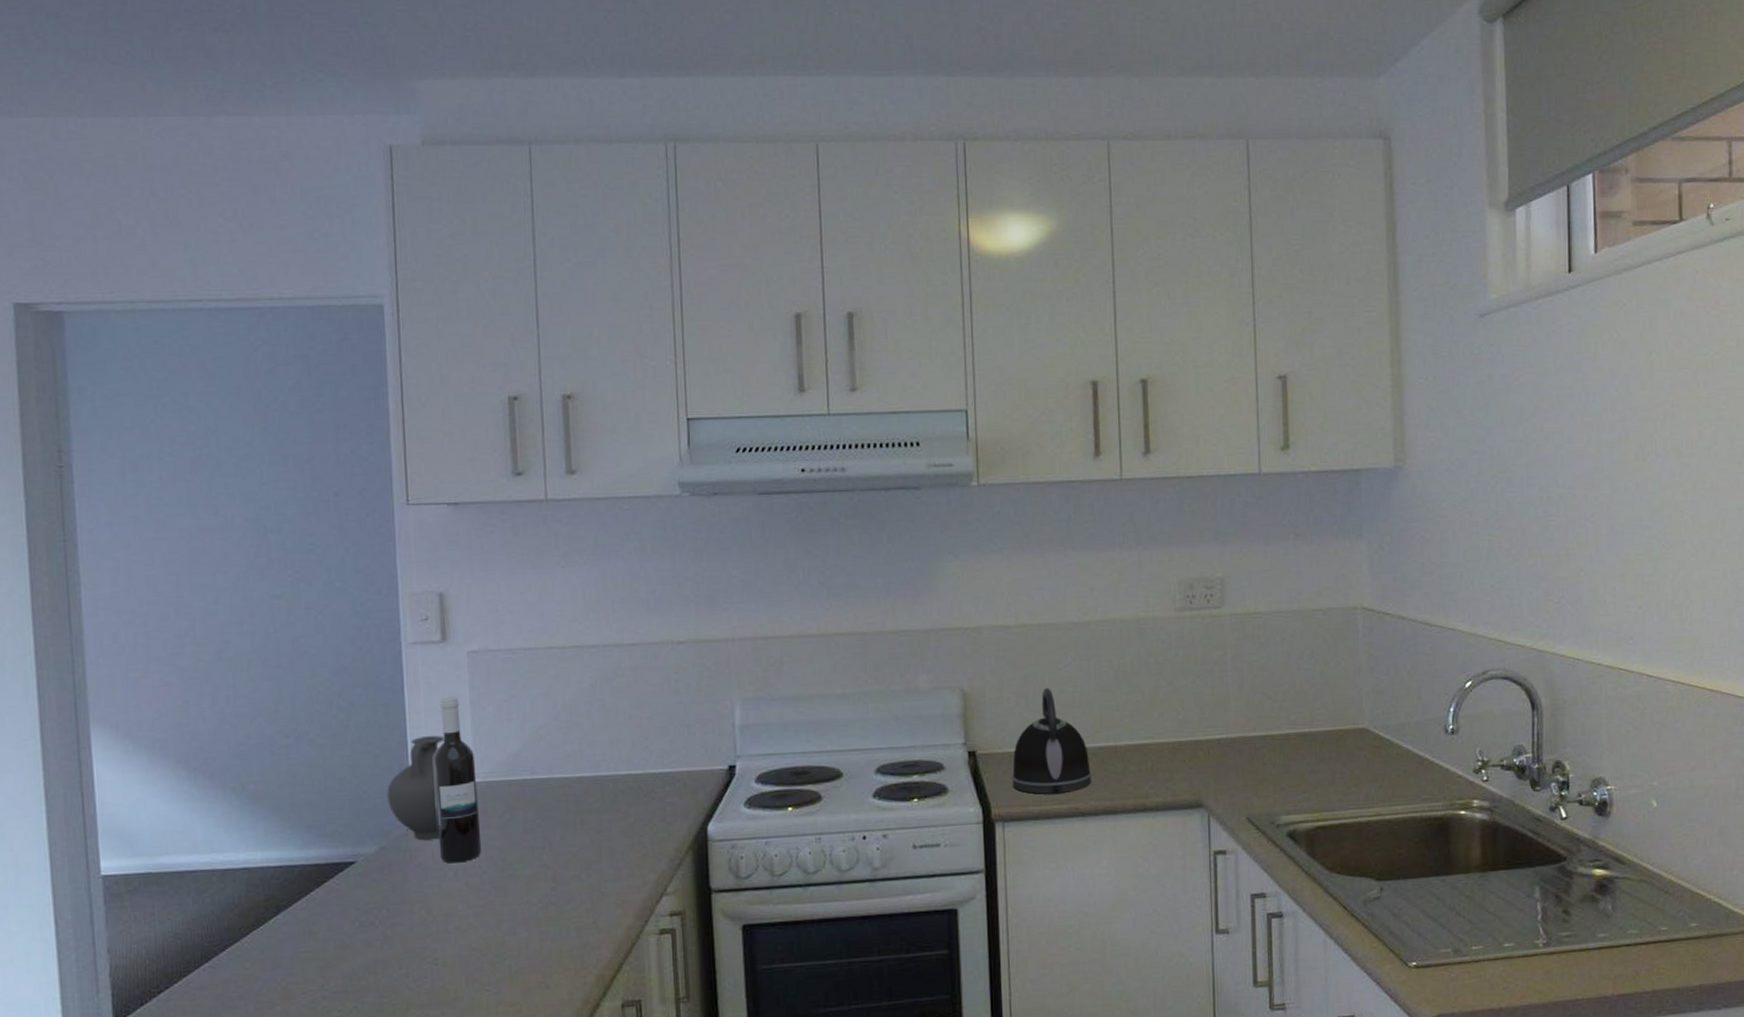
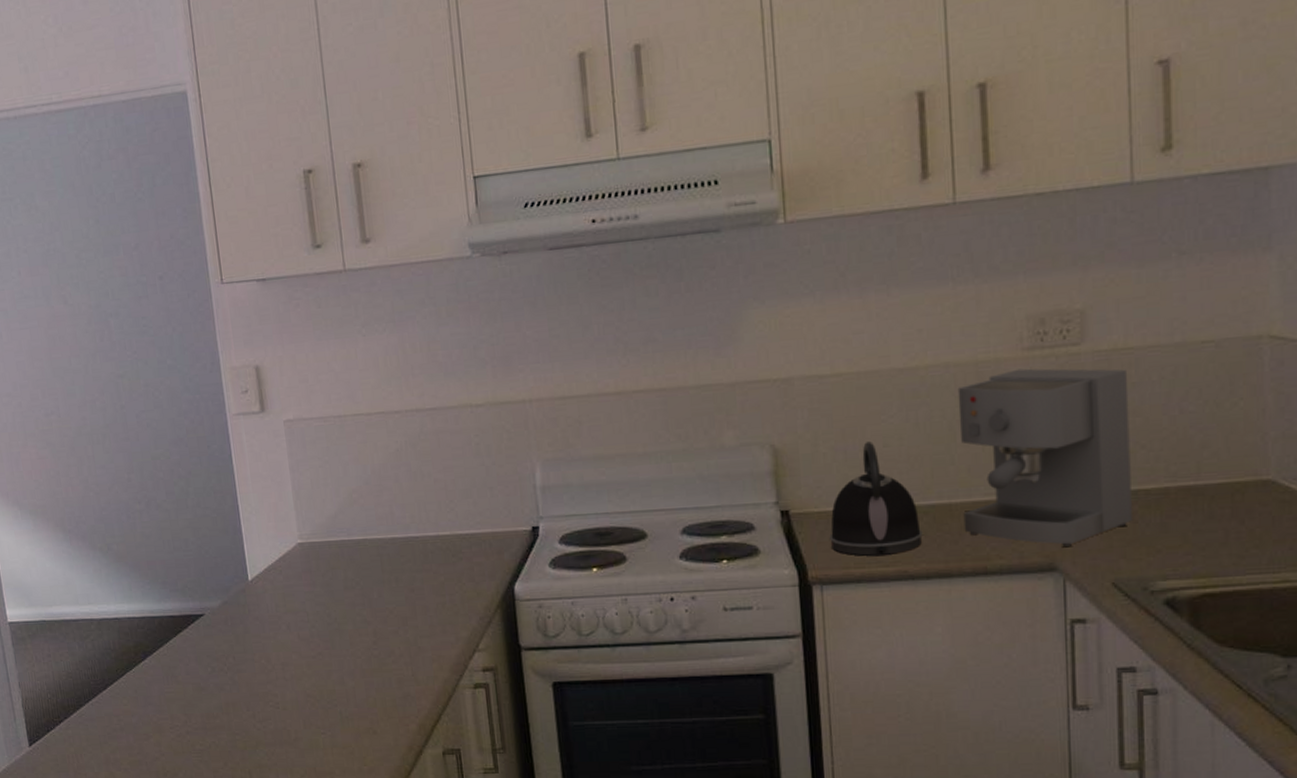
ceramic jug: present [387,735,444,840] -> none [224,499,272,595]
wine bottle: present [432,696,482,864] -> none [261,463,310,617]
coffee maker: none [1122,627,1262,786] -> present [957,368,1132,548]

